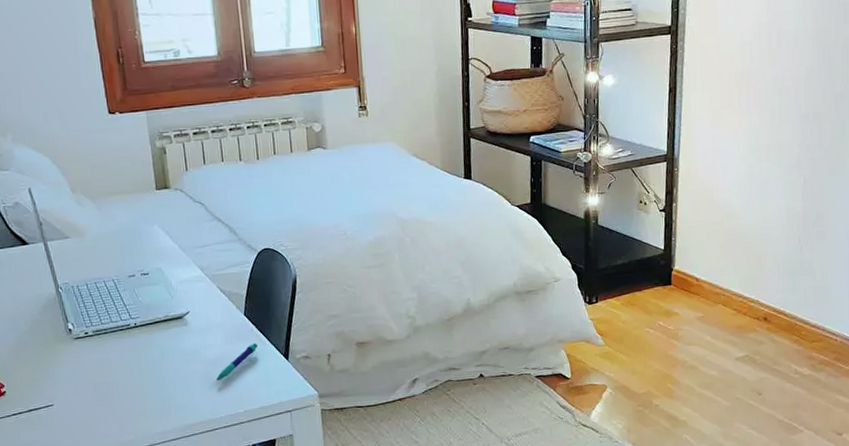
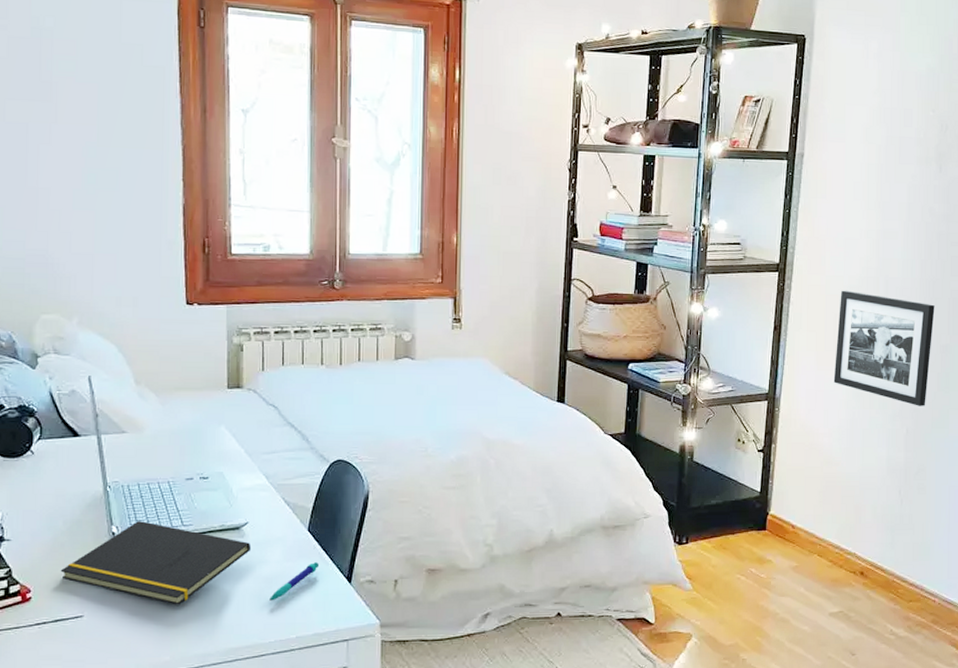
notepad: none [27,317,195,390] -> present [60,521,252,605]
picture frame: none [730,47,828,156] -> present [833,290,935,406]

